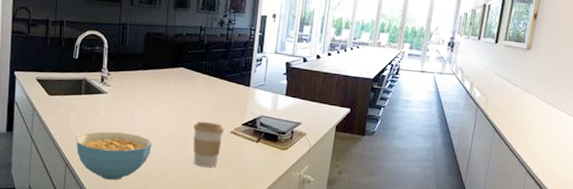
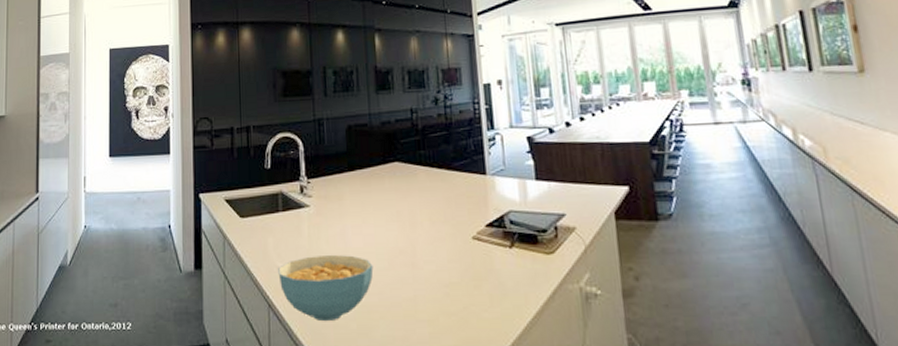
coffee cup: present [193,121,224,168] -> none [423,227,464,290]

